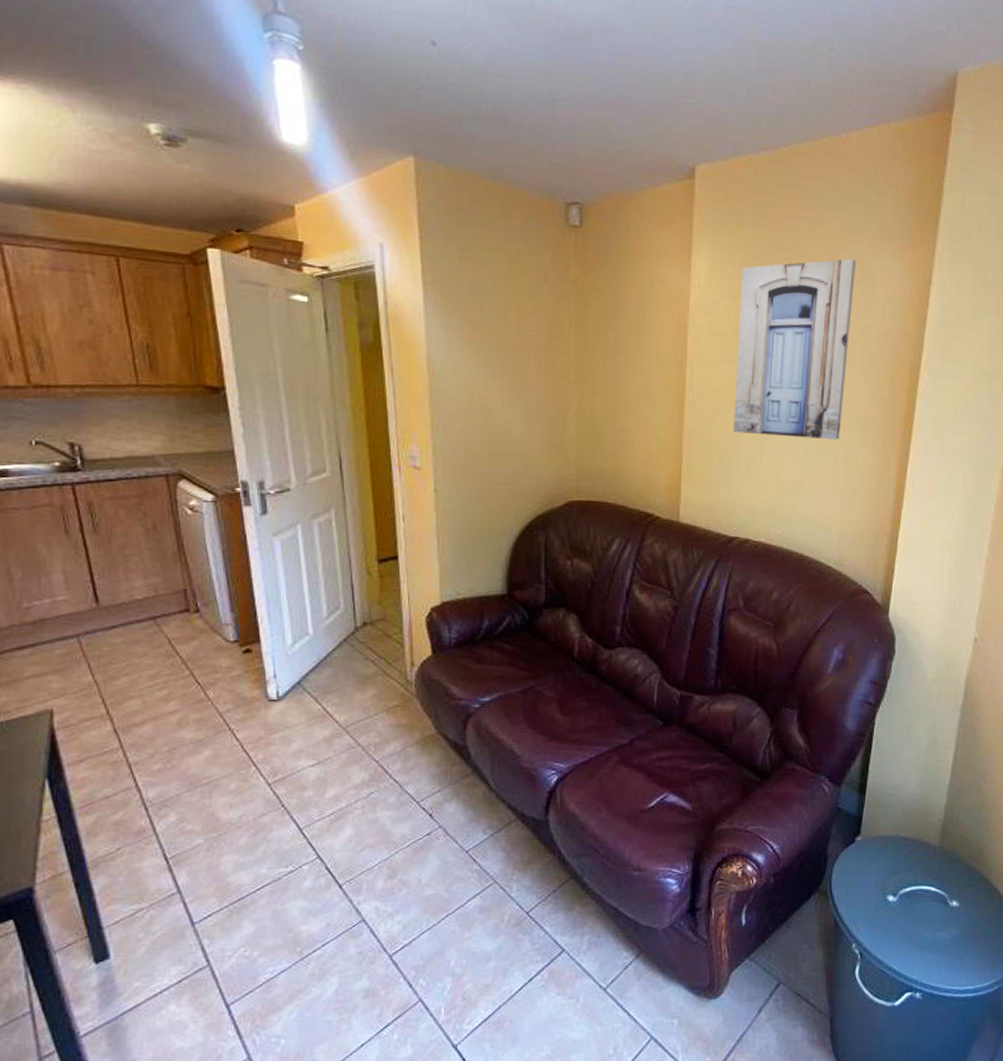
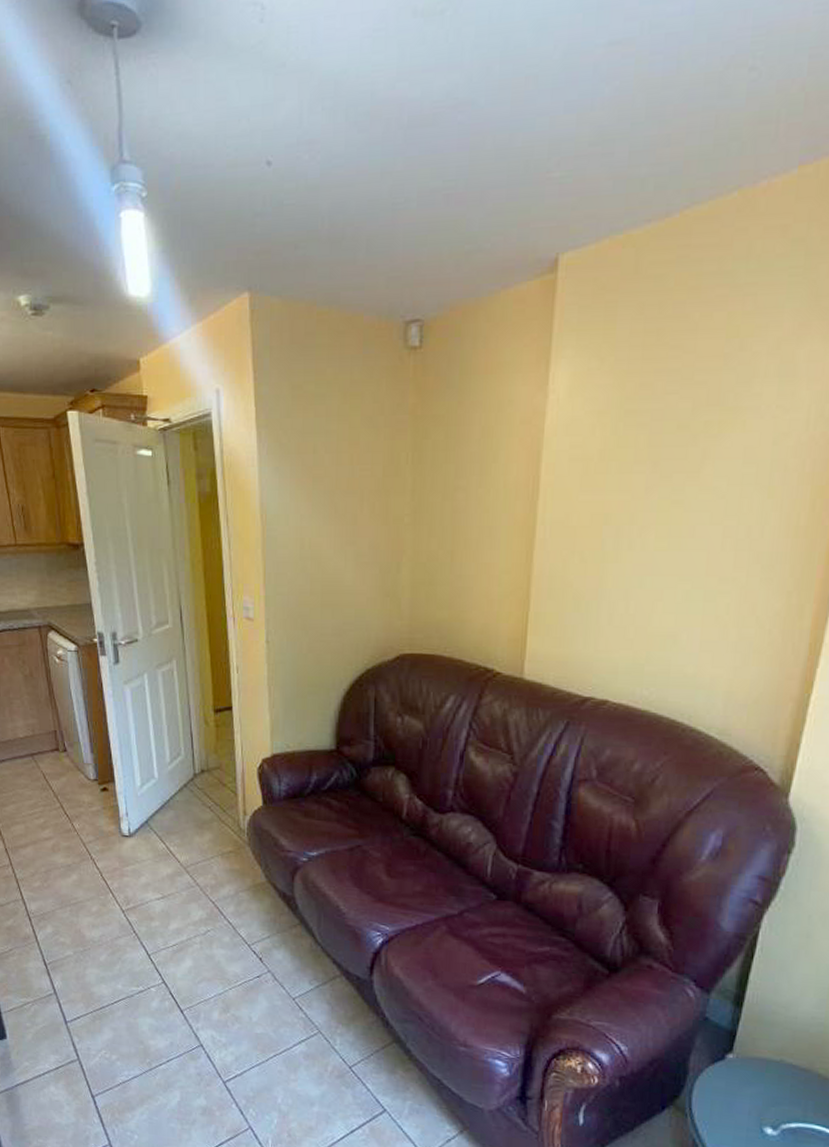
wall art: present [733,258,856,440] -> none [593,347,770,582]

